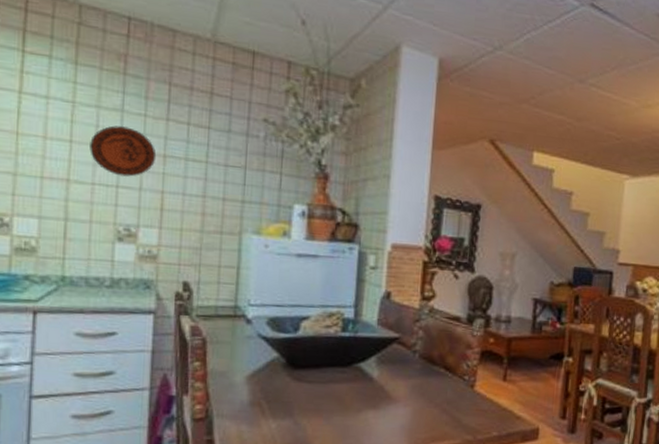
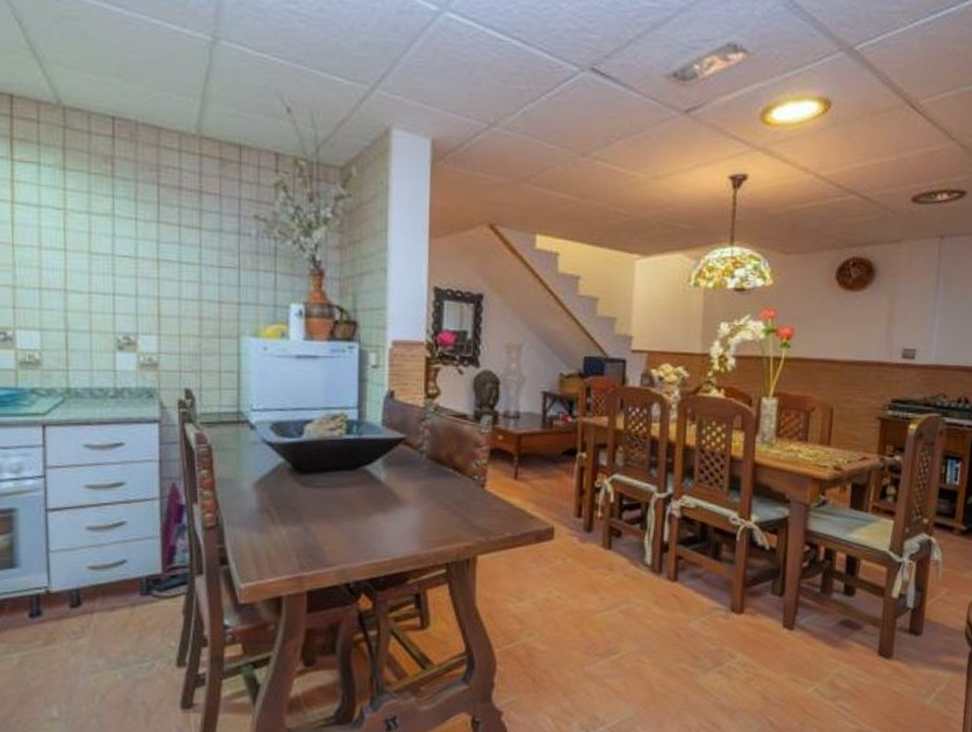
decorative plate: present [90,125,157,177] -> none [84,230,150,284]

